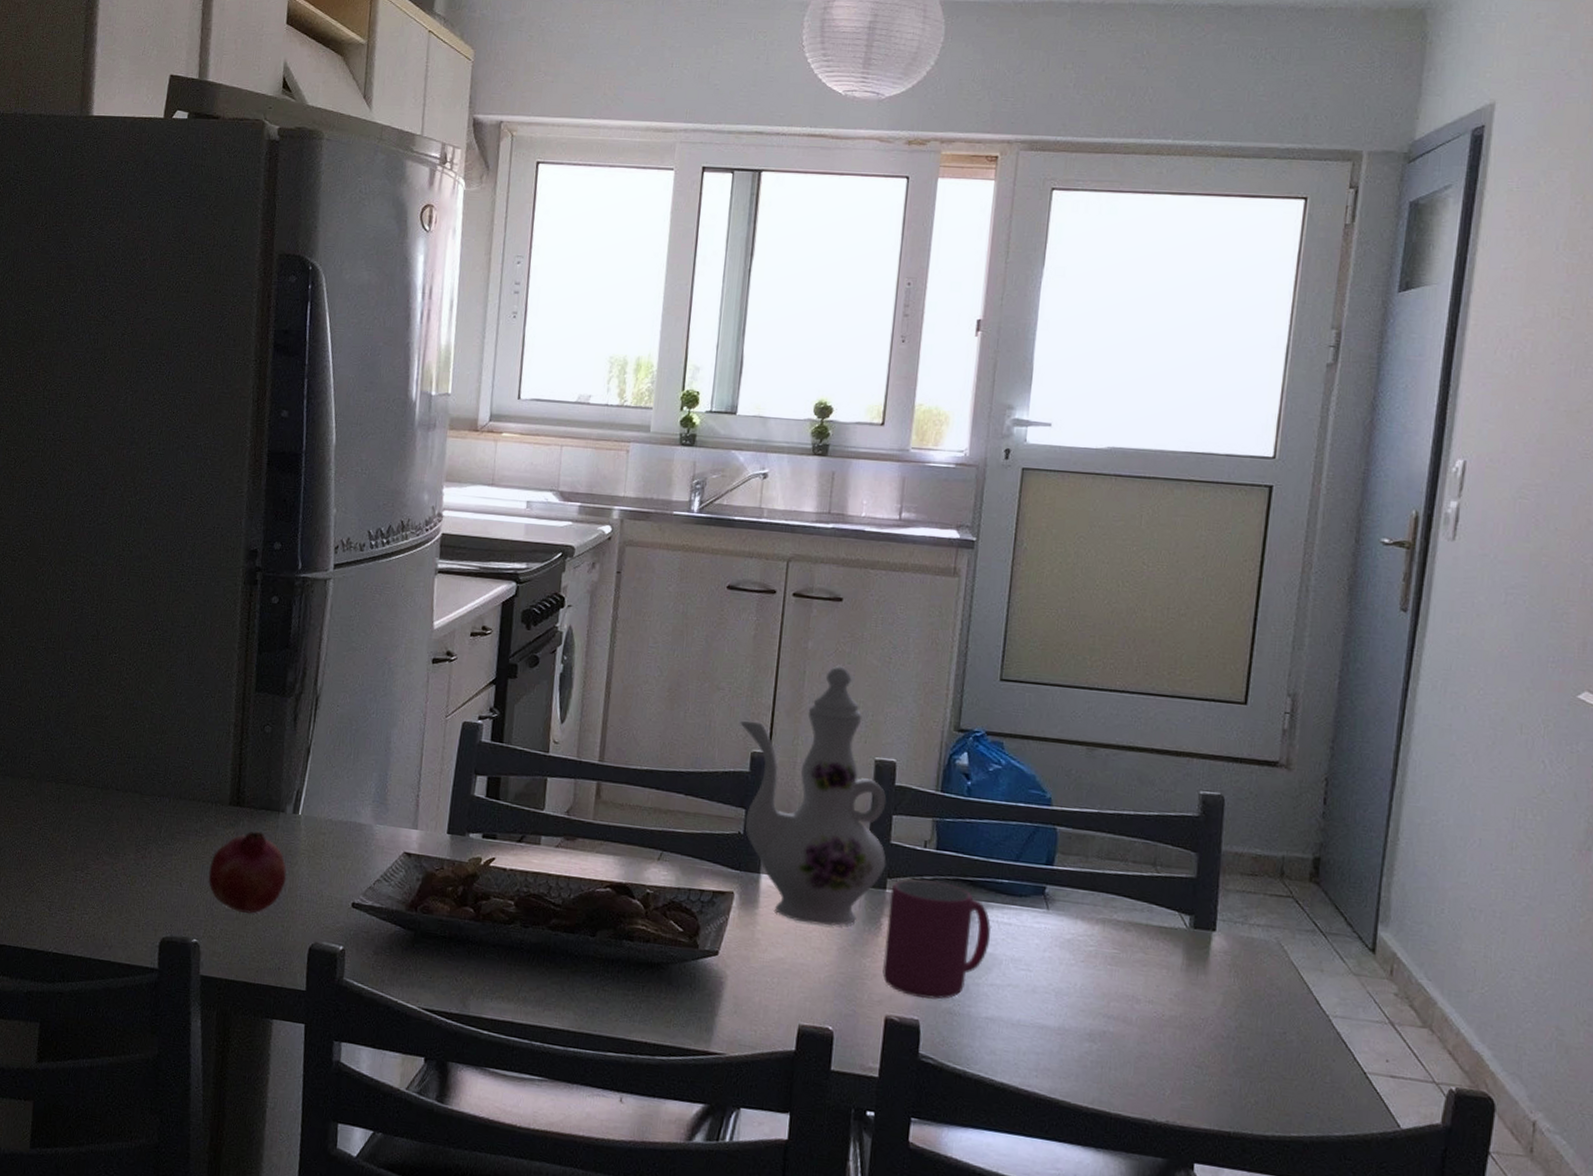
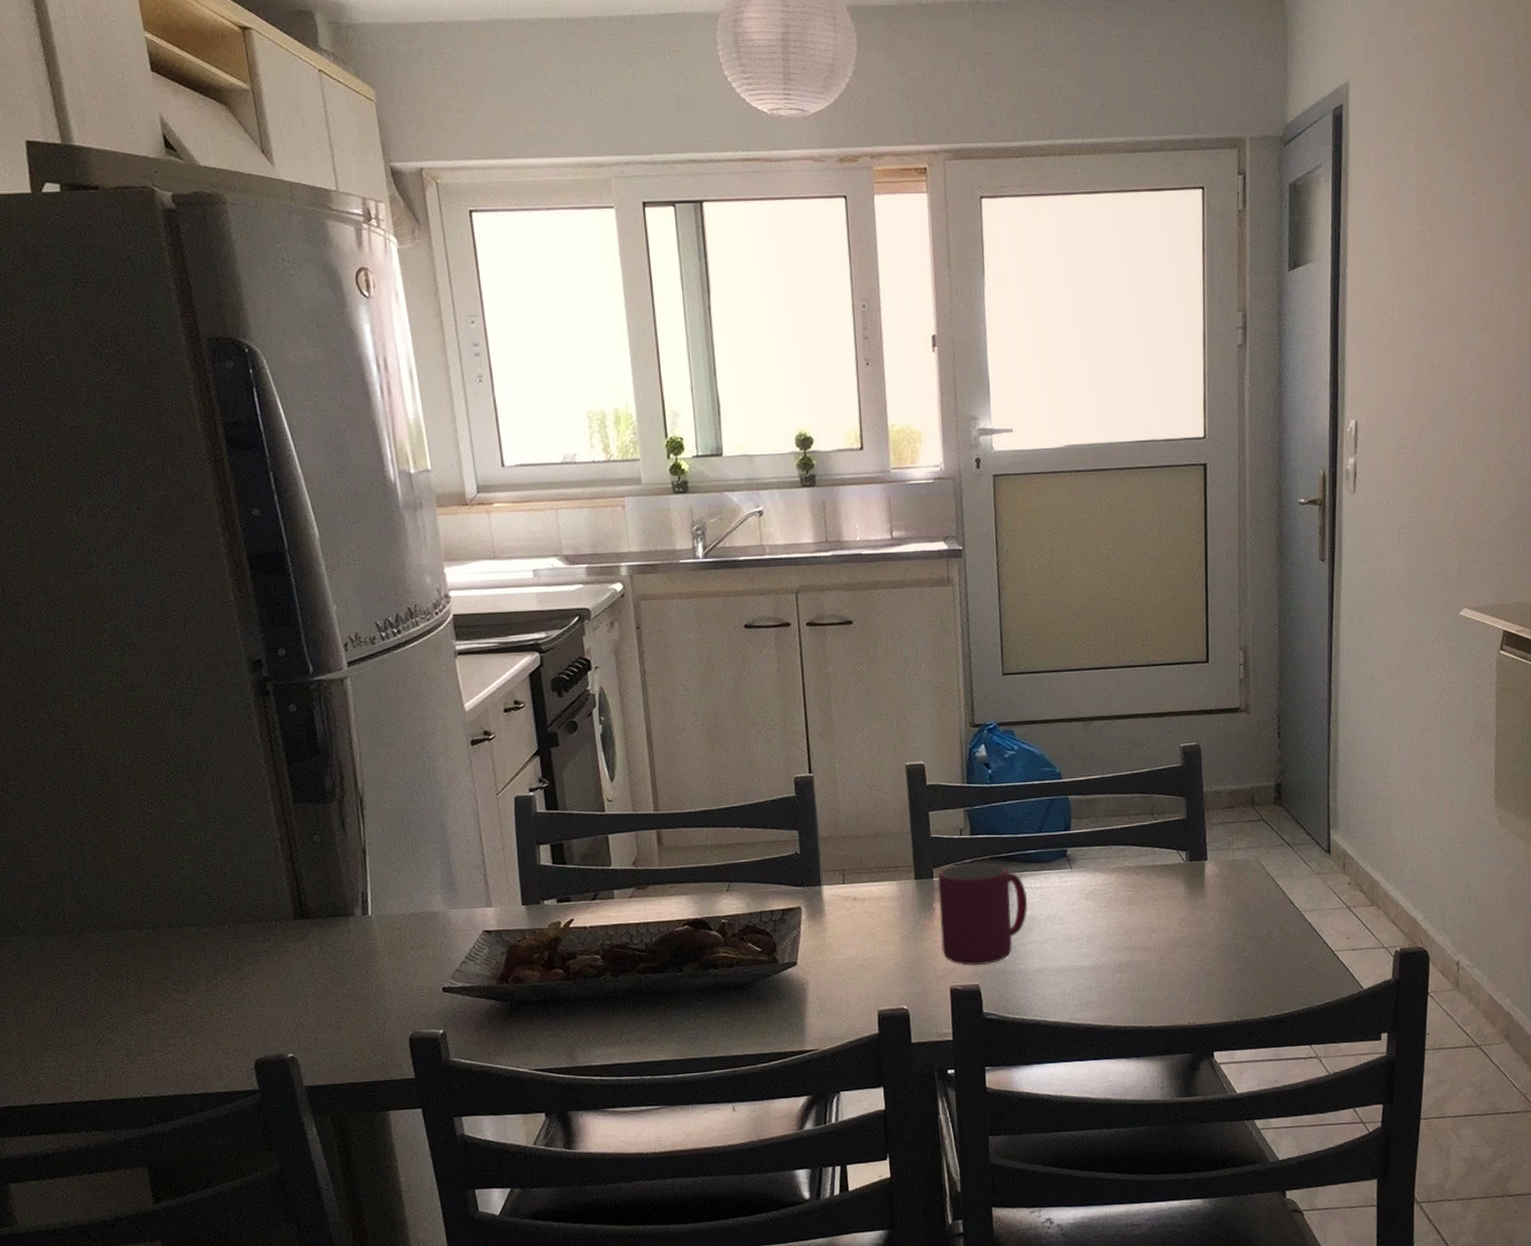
fruit: present [208,831,287,914] -> none [288,939,371,1020]
ewer: present [739,666,887,927] -> none [778,685,930,922]

